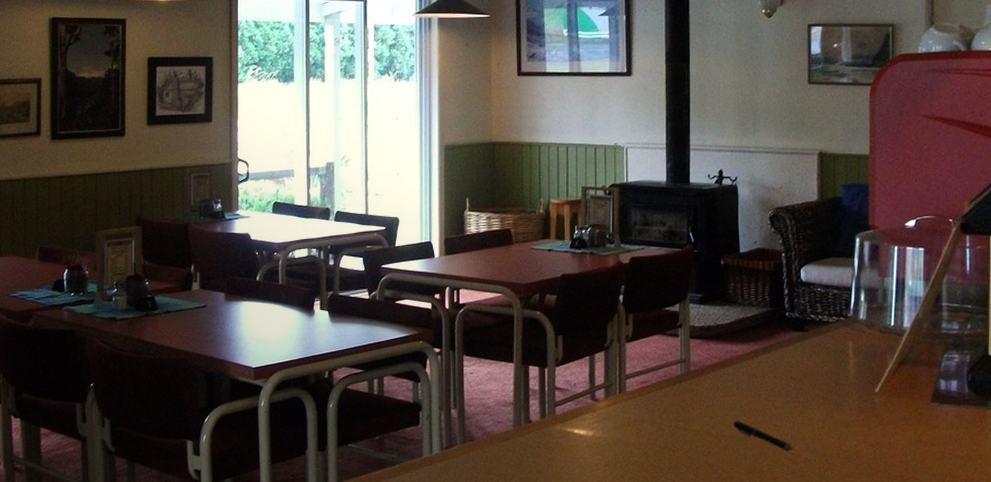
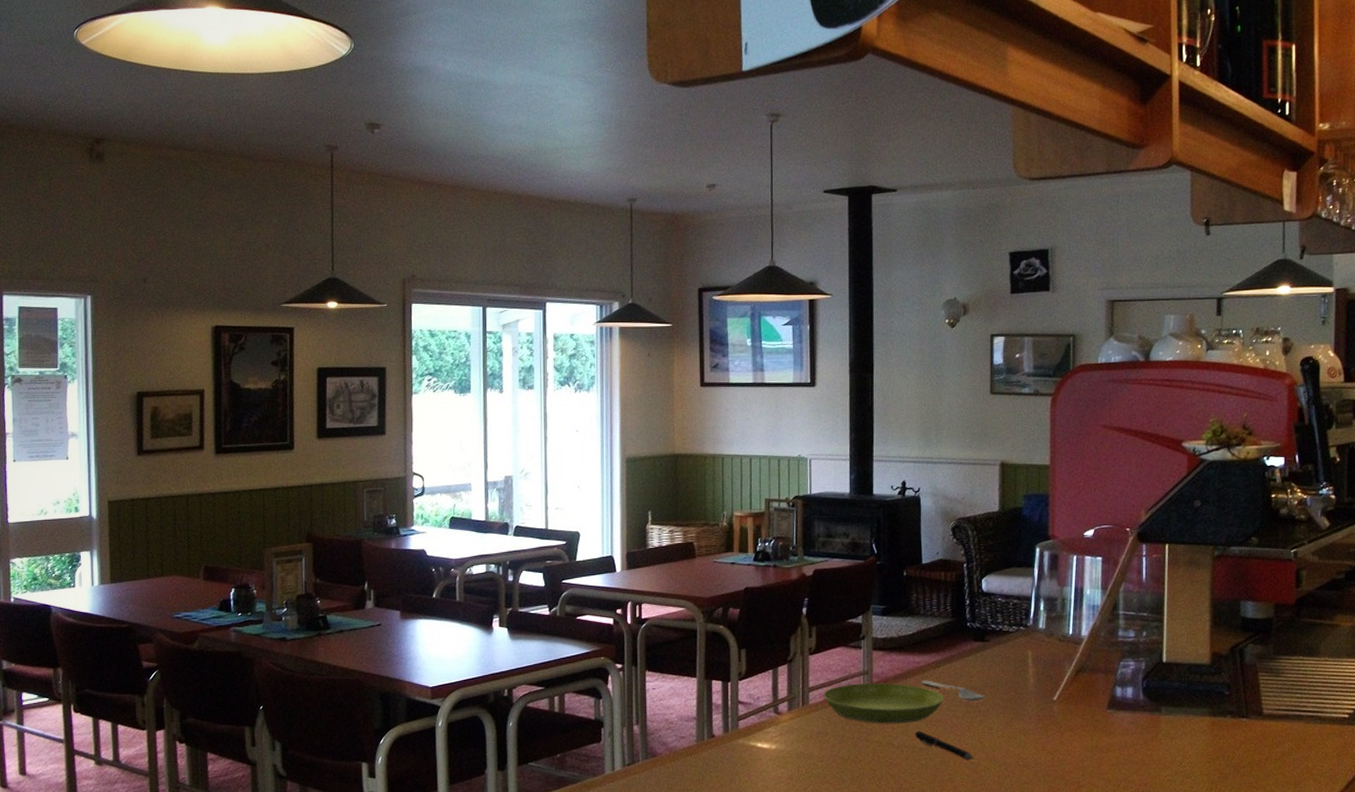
saucer: none [641,372,763,413] -> present [823,683,944,724]
spoon: none [739,369,806,393] -> present [921,680,986,702]

